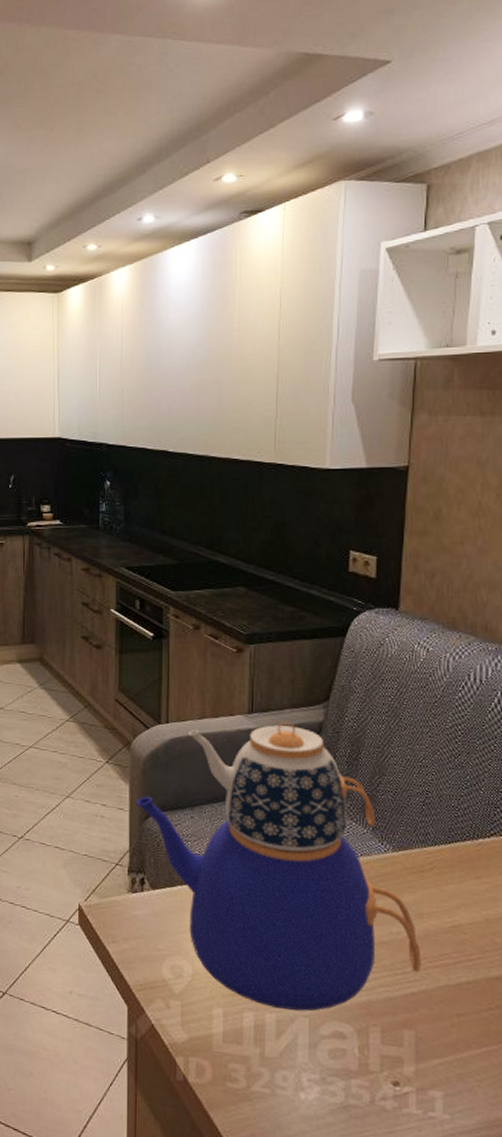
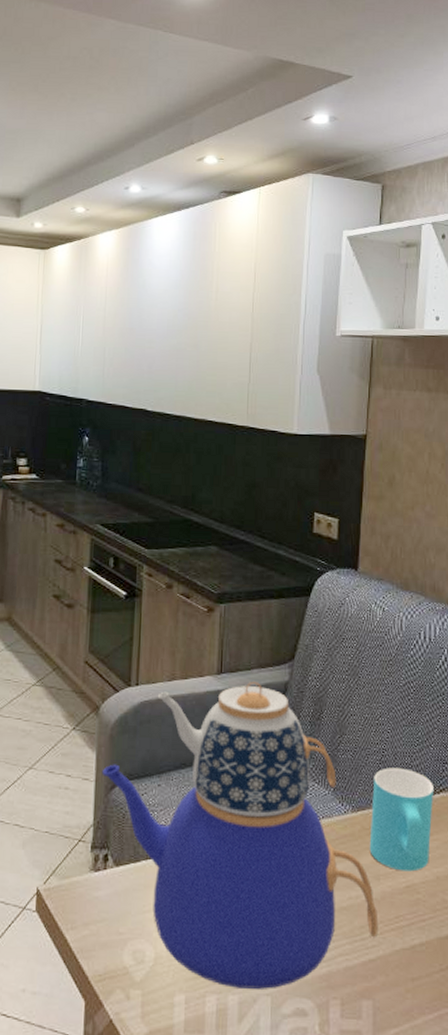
cup: none [411,809,483,913] -> present [369,768,433,872]

